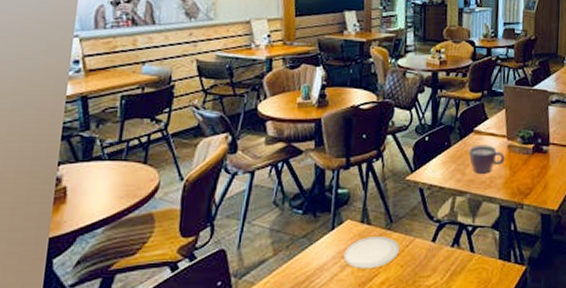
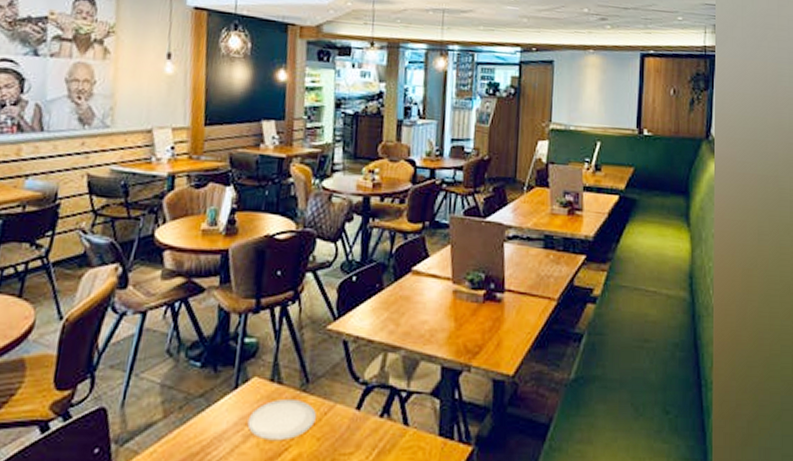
cup: present [468,144,506,174] -> none [404,288,450,325]

